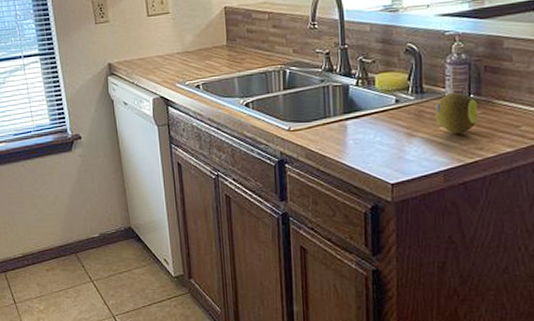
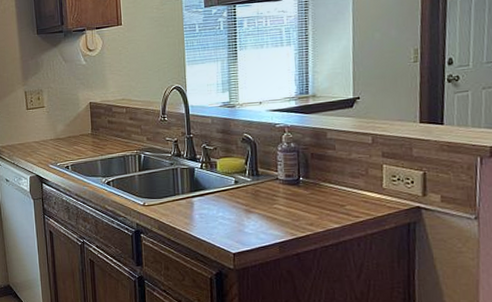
fruit: present [435,92,478,134] -> none [269,175,307,211]

